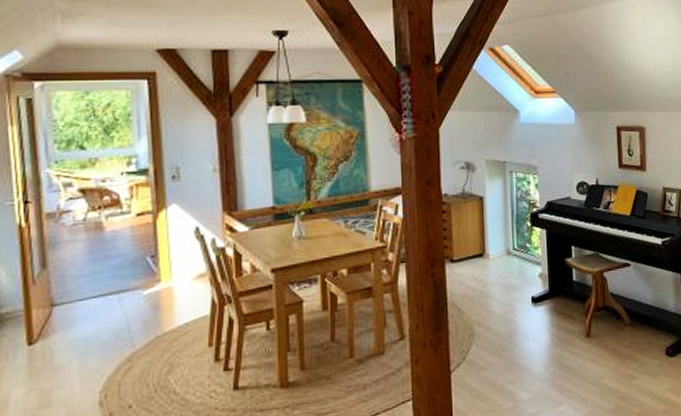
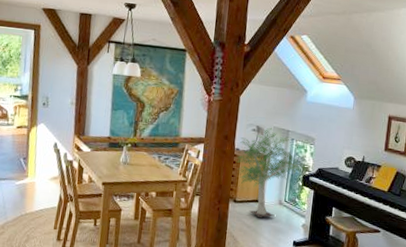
potted tree: none [447,161,534,276] -> present [237,127,307,217]

